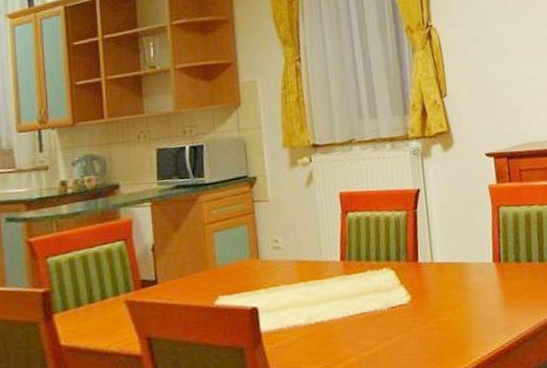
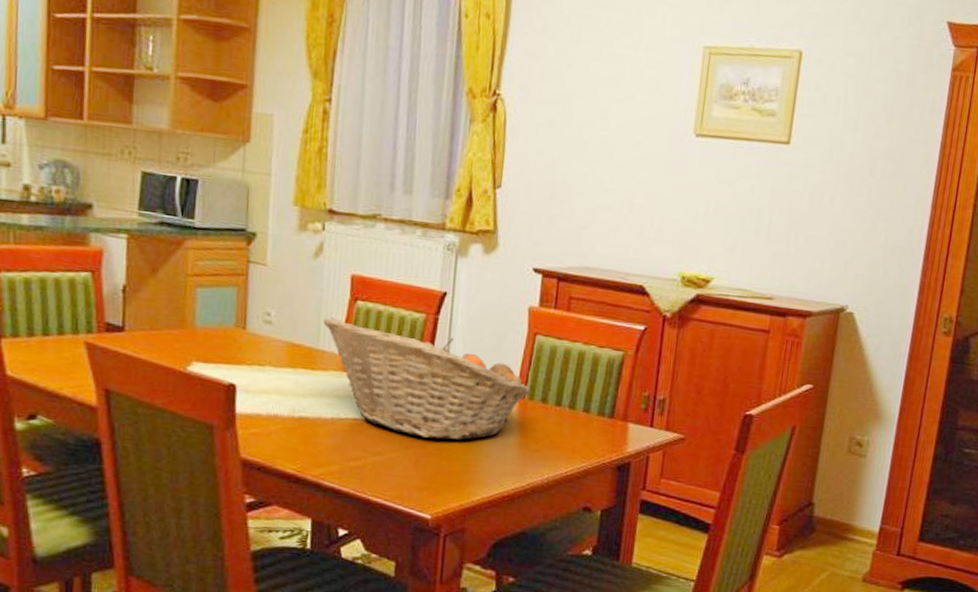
fruit basket: none [322,225,504,316] -> present [323,317,530,440]

